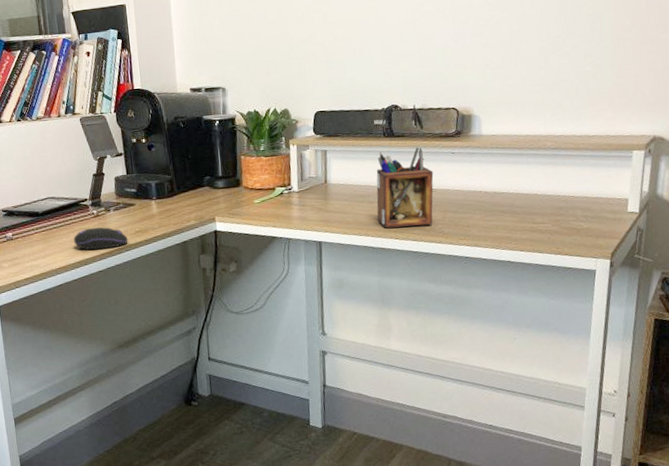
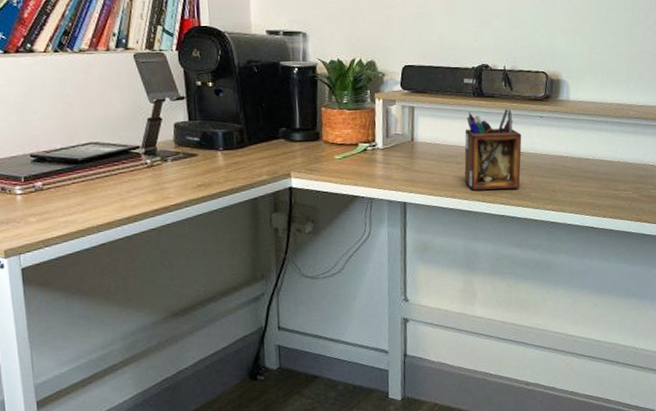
computer mouse: present [73,227,128,250] -> none [120,179,188,205]

